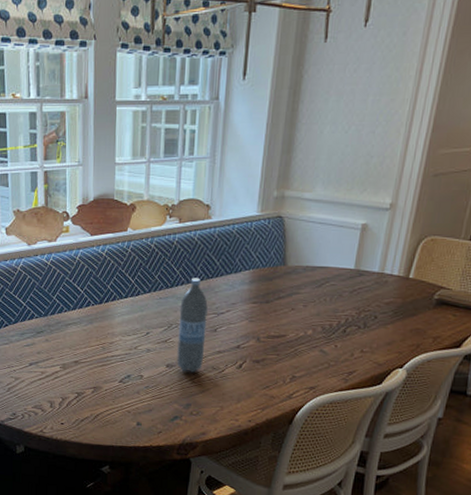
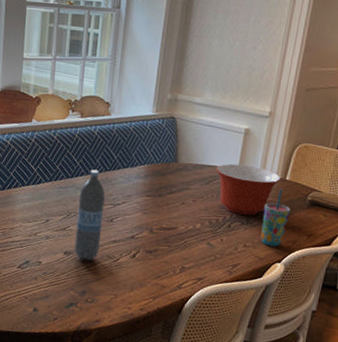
mixing bowl: none [329,263,403,319] -> present [216,163,280,215]
cup: none [380,288,415,351] -> present [261,189,291,247]

